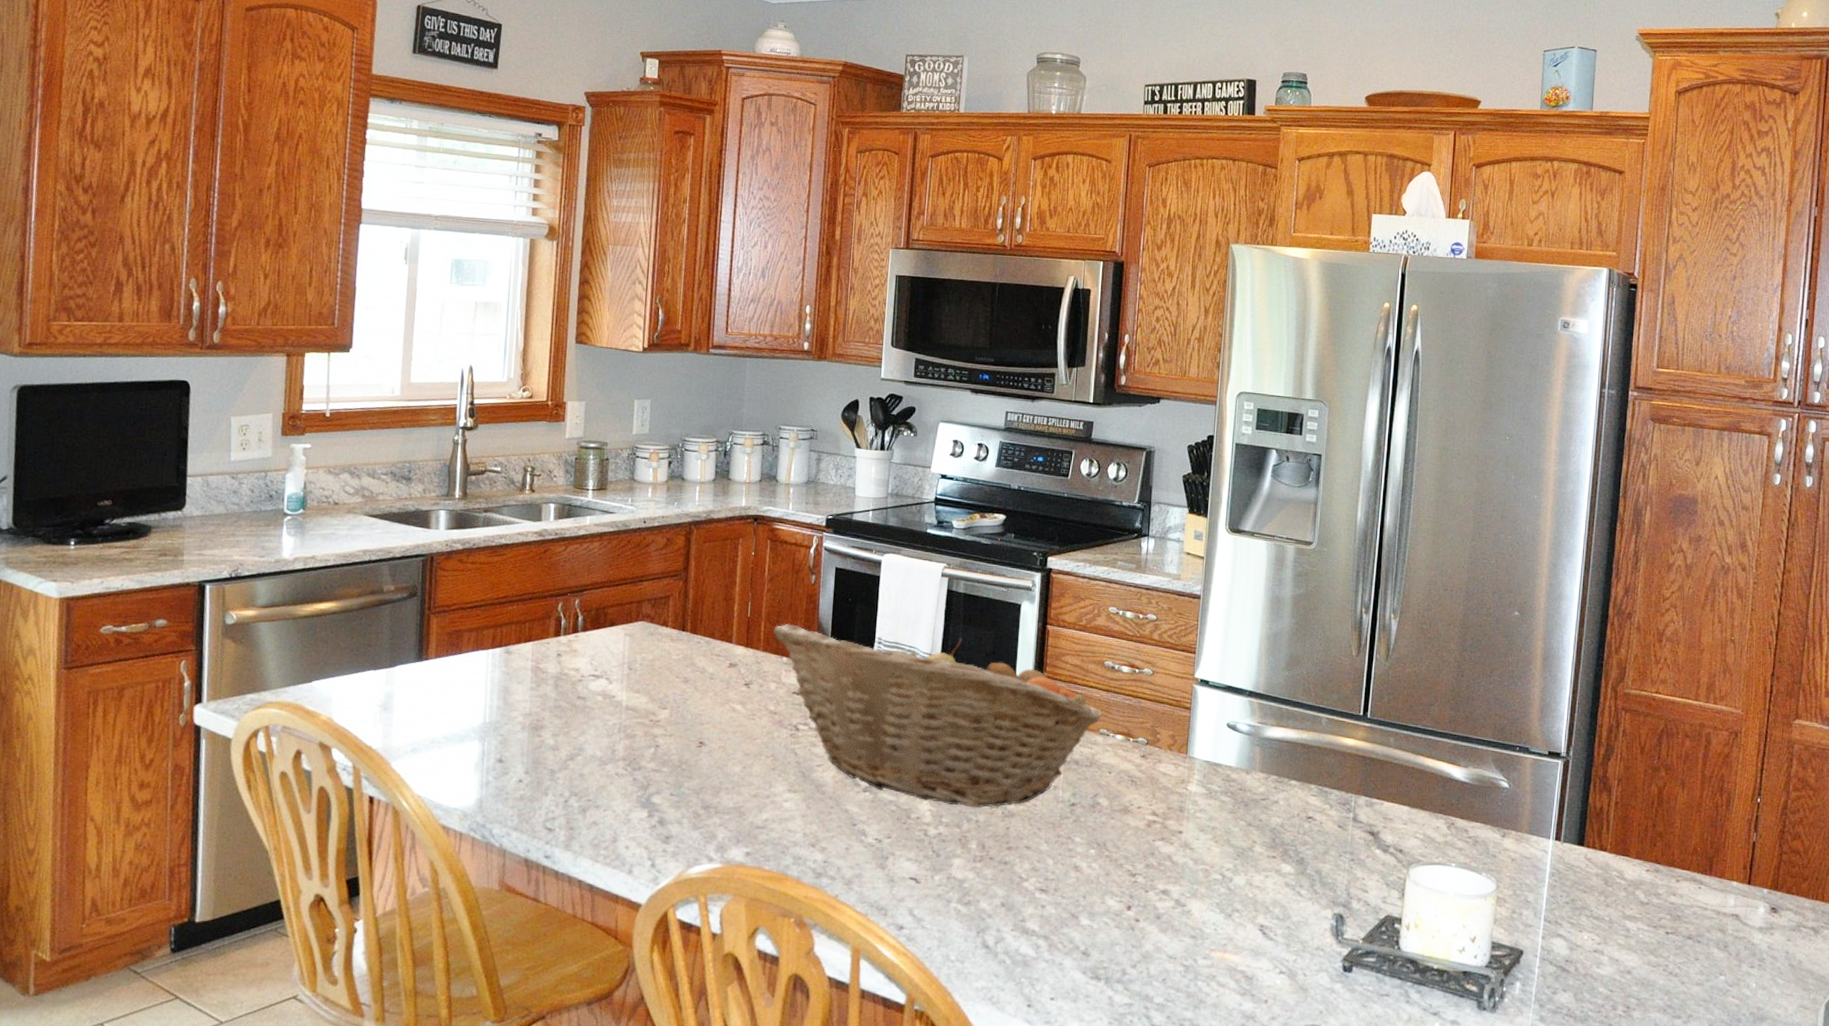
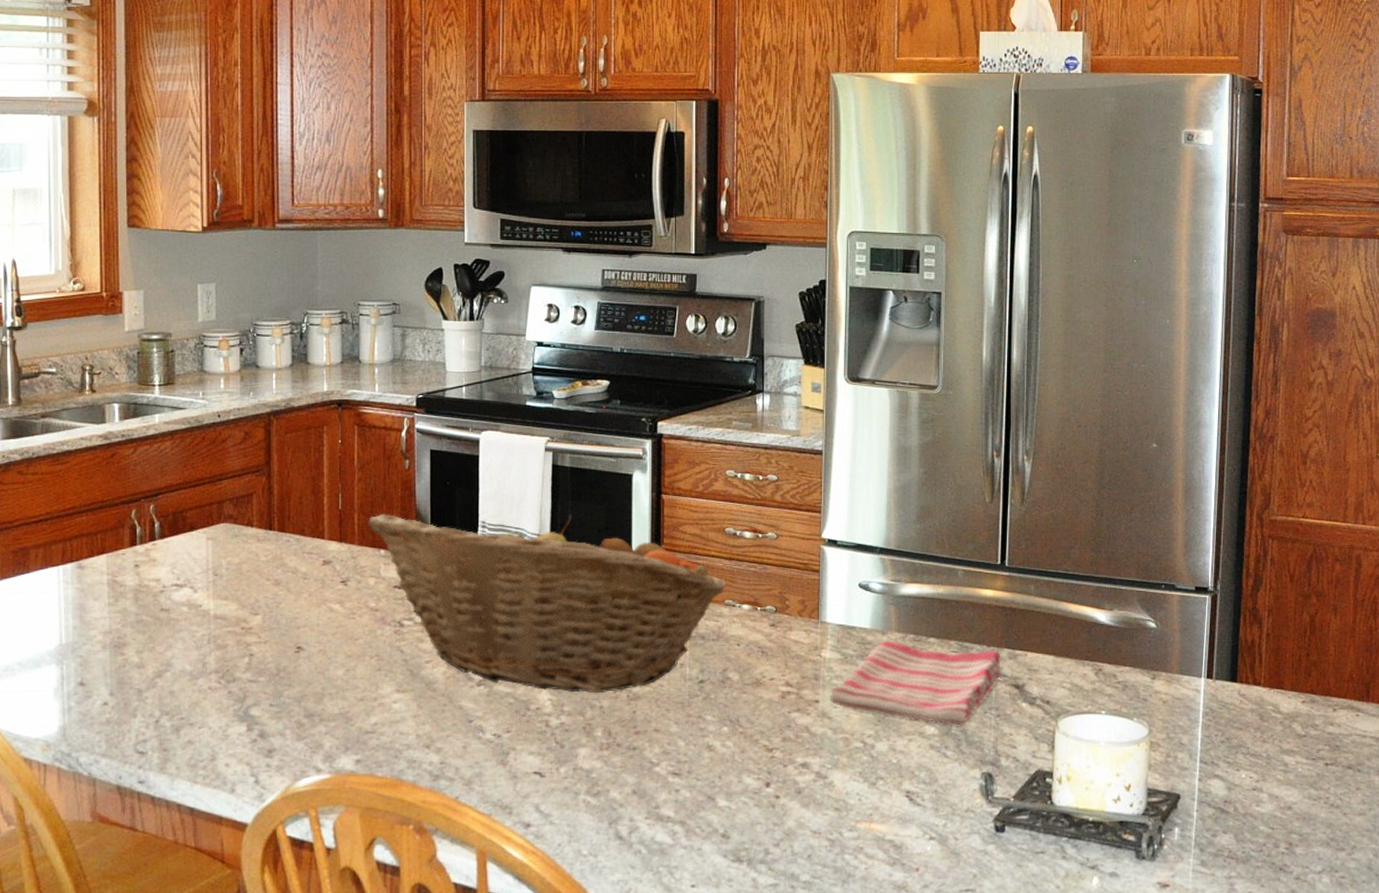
dish towel: none [1193,779,1358,867] -> present [830,641,1001,726]

